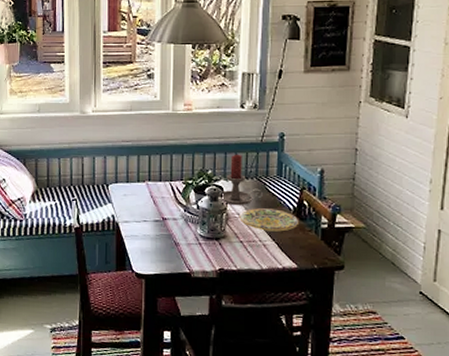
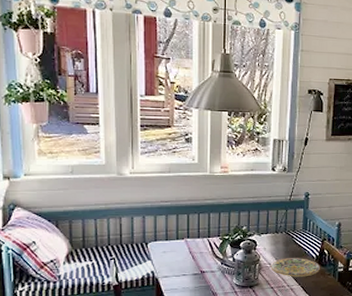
candle holder: present [221,154,262,206] -> none [254,211,290,257]

